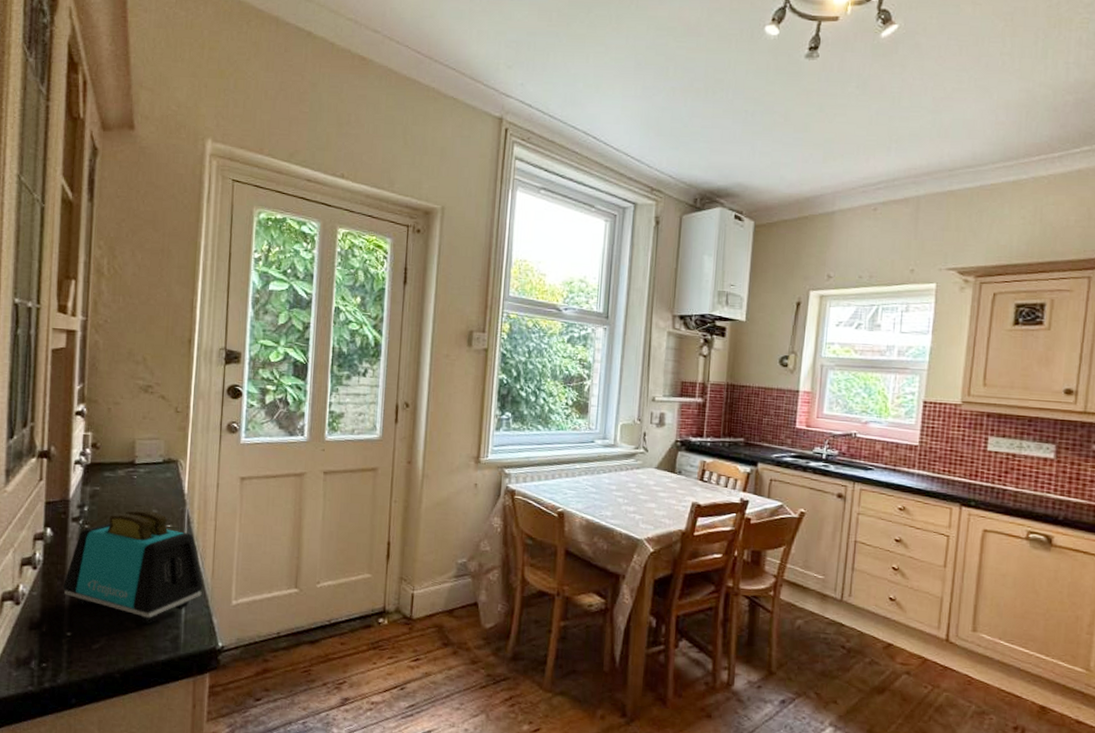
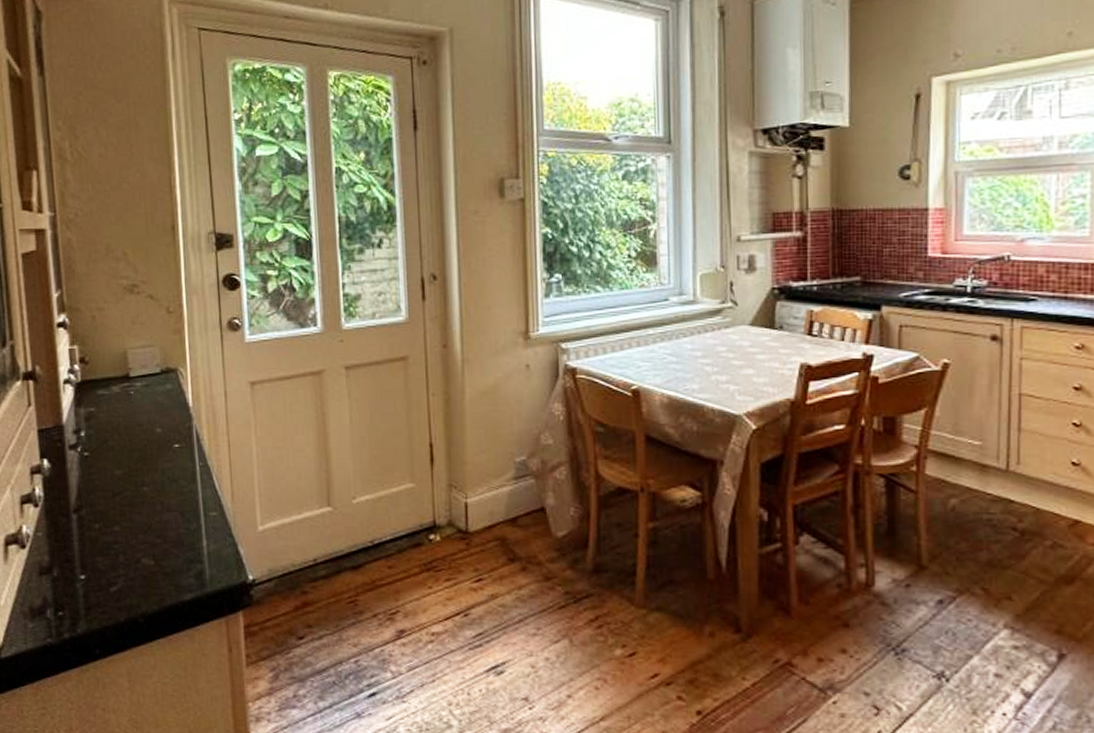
toaster: present [62,509,203,624] -> none [69,429,224,560]

